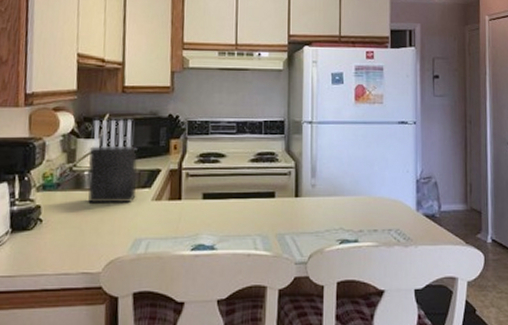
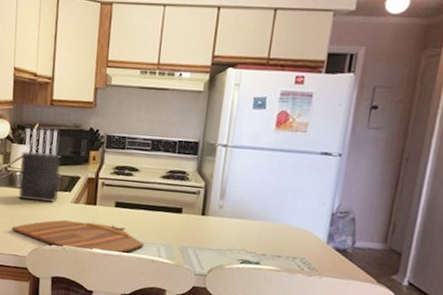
cutting board: none [79,220,238,256] -> present [11,219,144,255]

